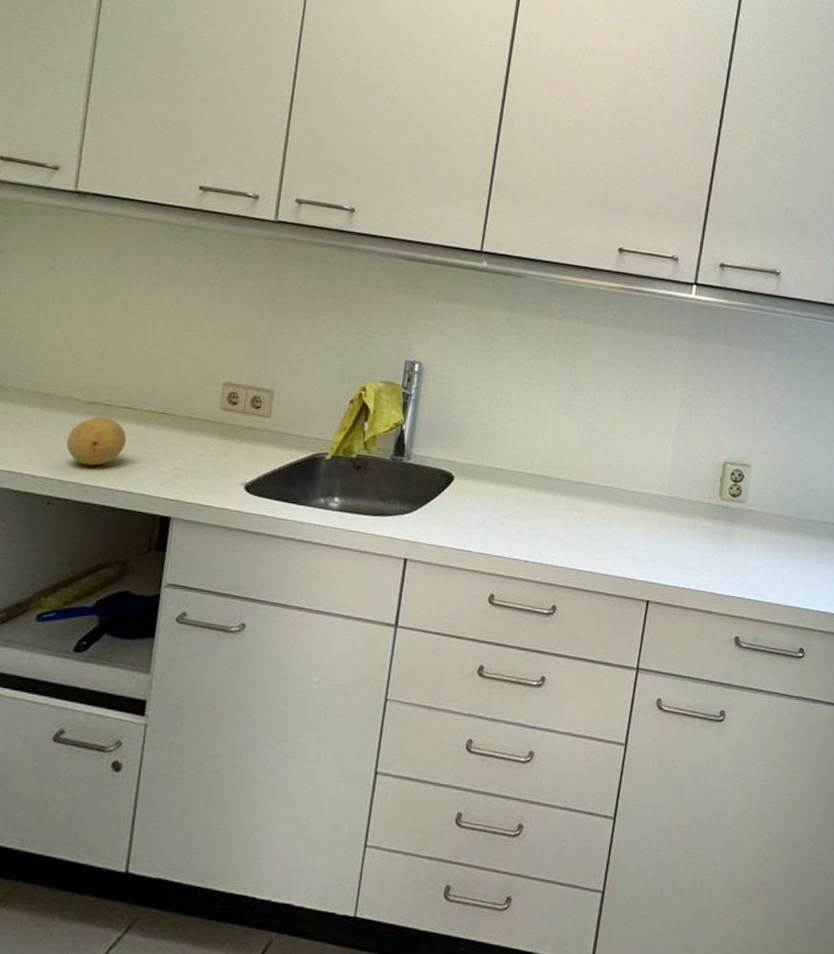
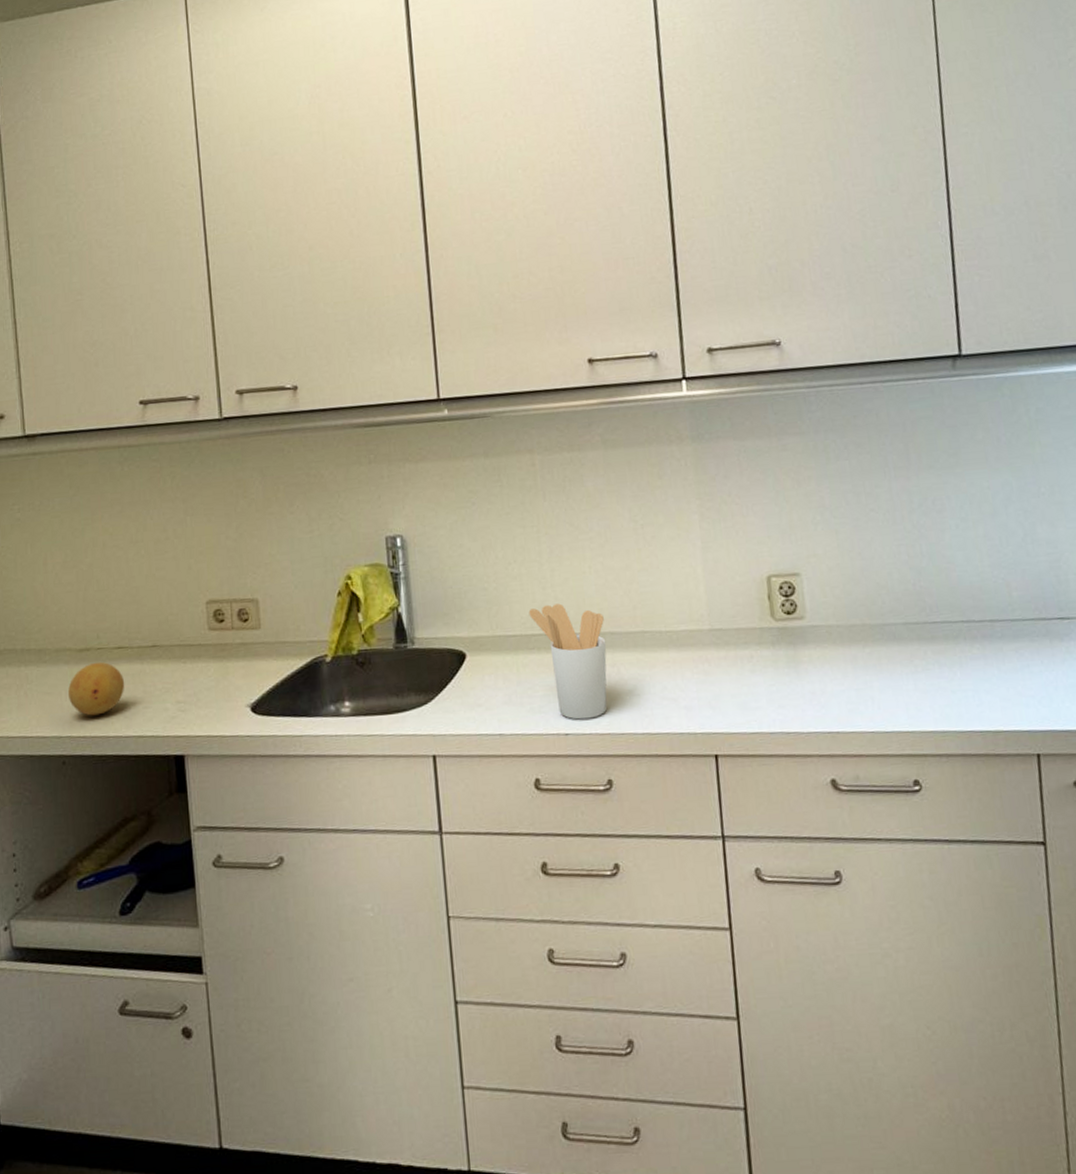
utensil holder: none [517,448,581,552] -> present [528,603,607,720]

